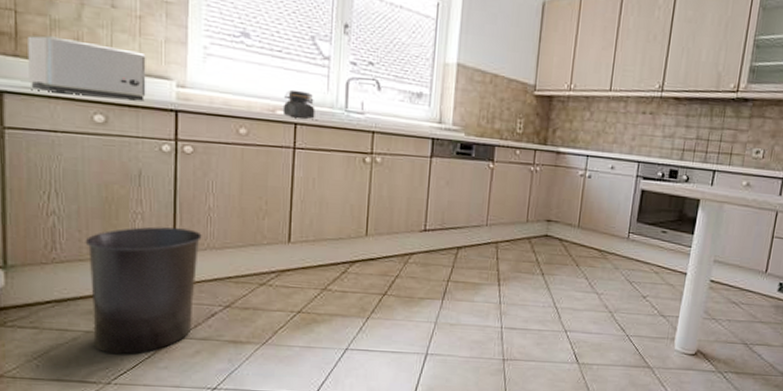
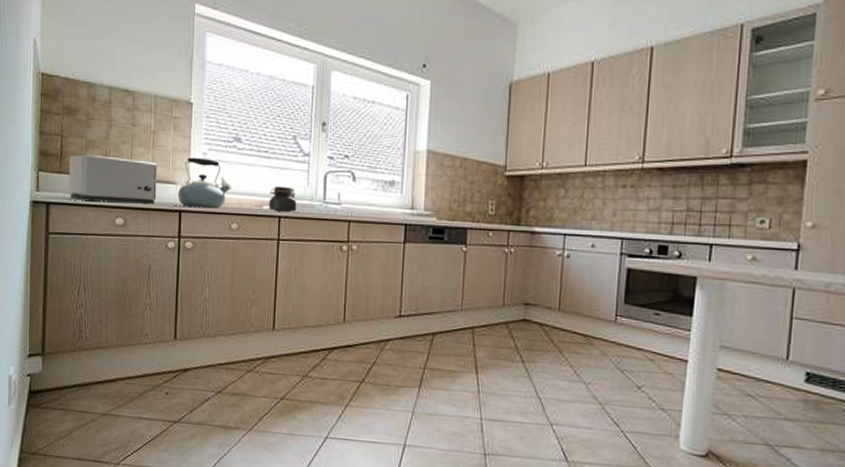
waste bin: present [85,226,202,354] -> none [104,316,198,437]
kettle: none [172,50,239,111] -> present [177,157,231,209]

